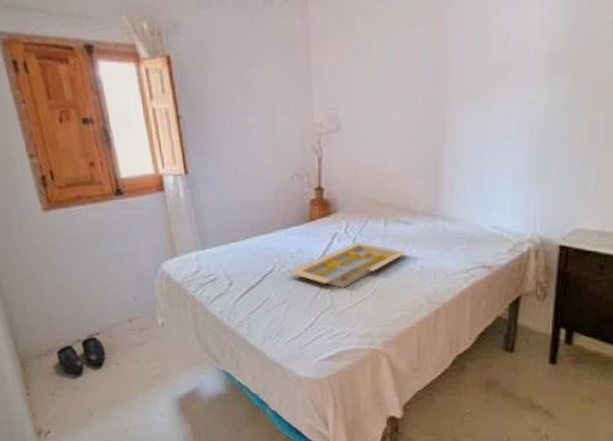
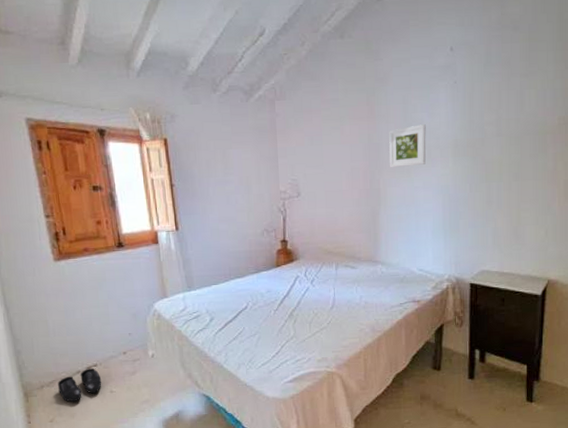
serving tray: present [286,241,408,288] -> none [257,282,355,321]
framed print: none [460,31,512,93] -> present [389,124,426,168]

